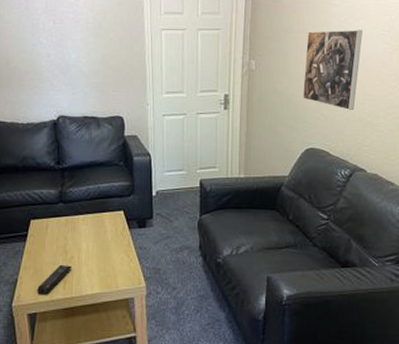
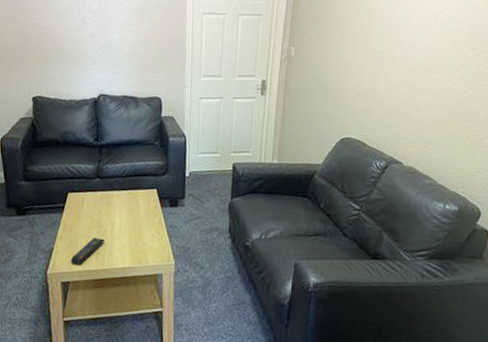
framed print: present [302,30,362,110] -> none [341,19,407,101]

